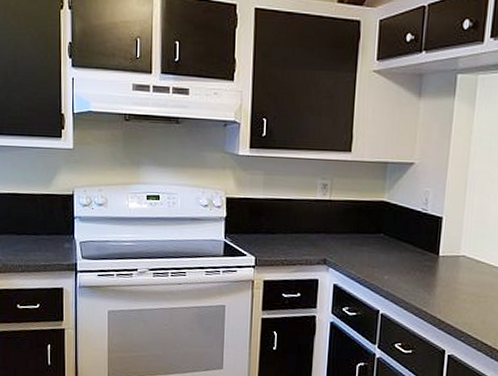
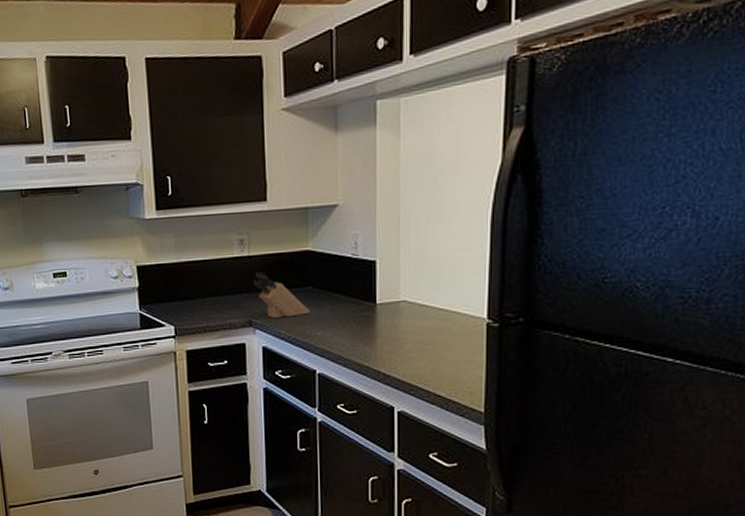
knife block: none [331,215,380,260] -> present [253,272,310,319]

